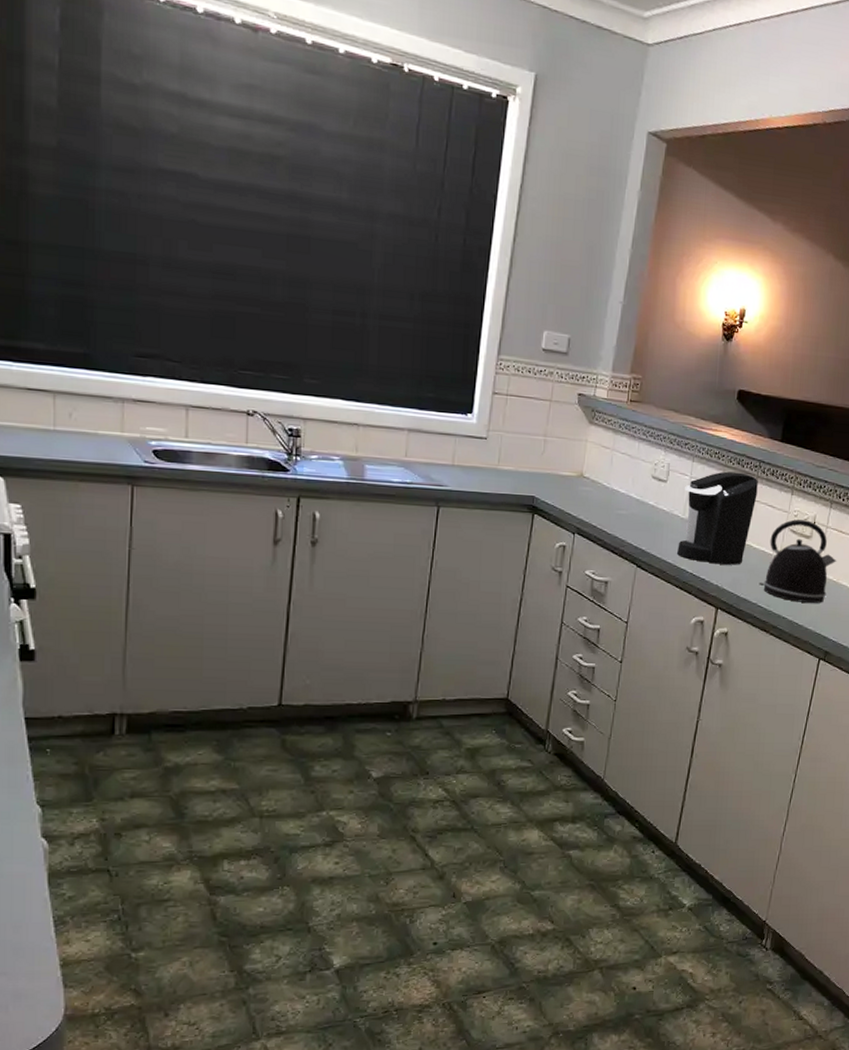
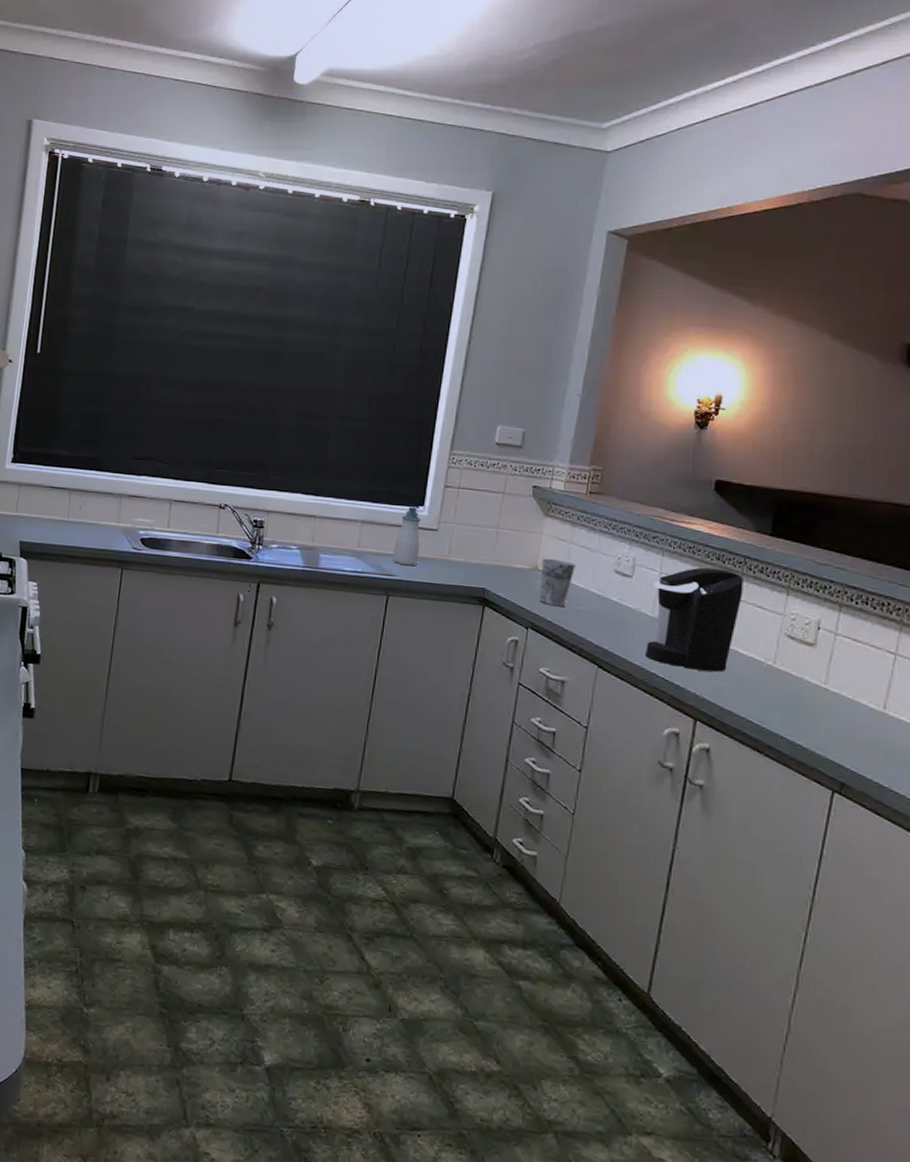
soap bottle: none [441,414,470,476] -> present [392,506,421,566]
cup: none [585,465,617,512] -> present [540,558,575,607]
kettle: present [759,519,837,603] -> none [748,623,852,724]

